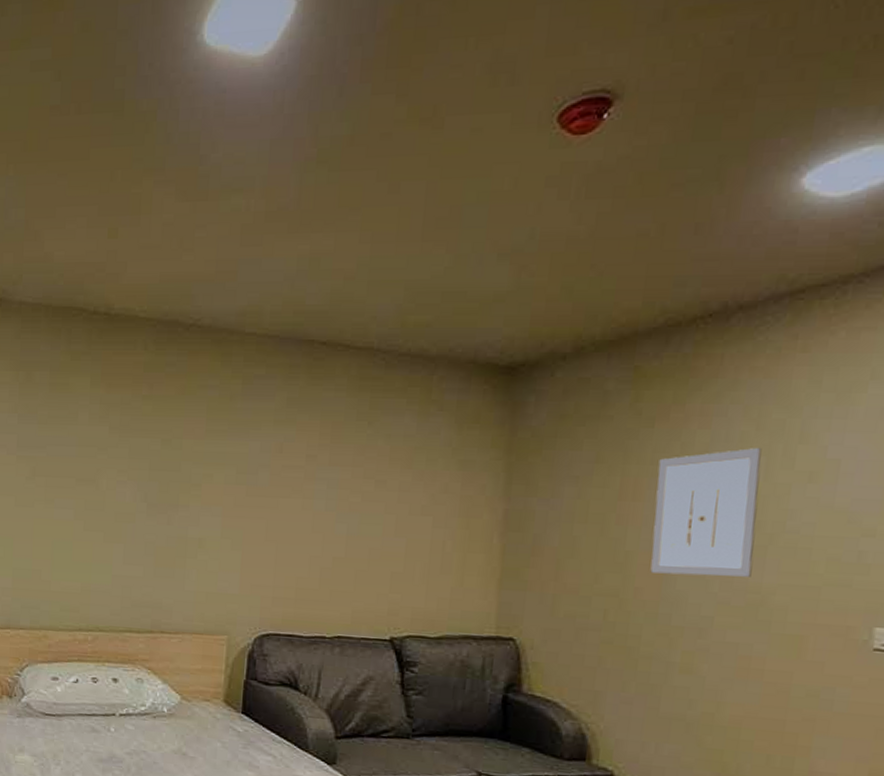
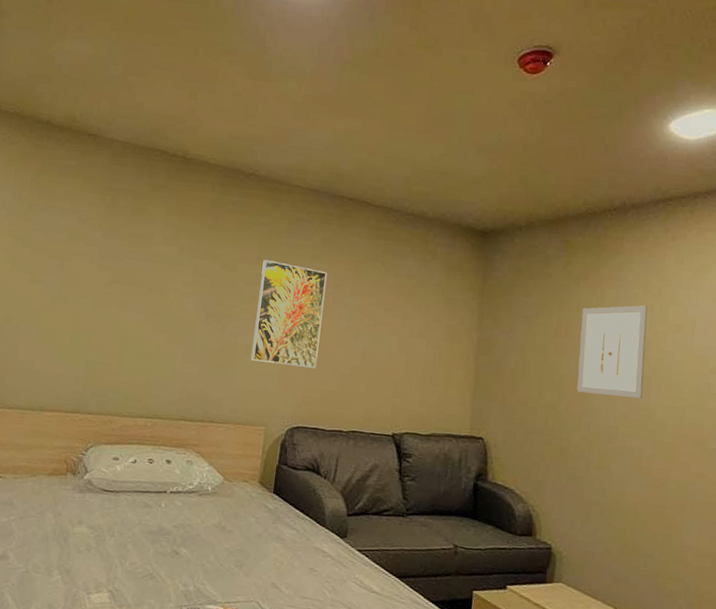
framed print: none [204,432,297,562] -> present [250,260,327,368]

